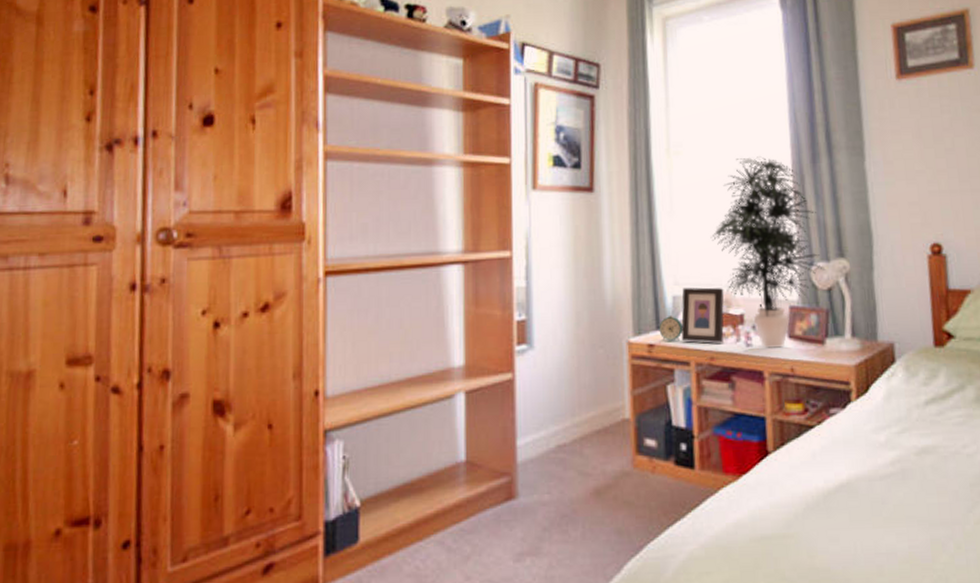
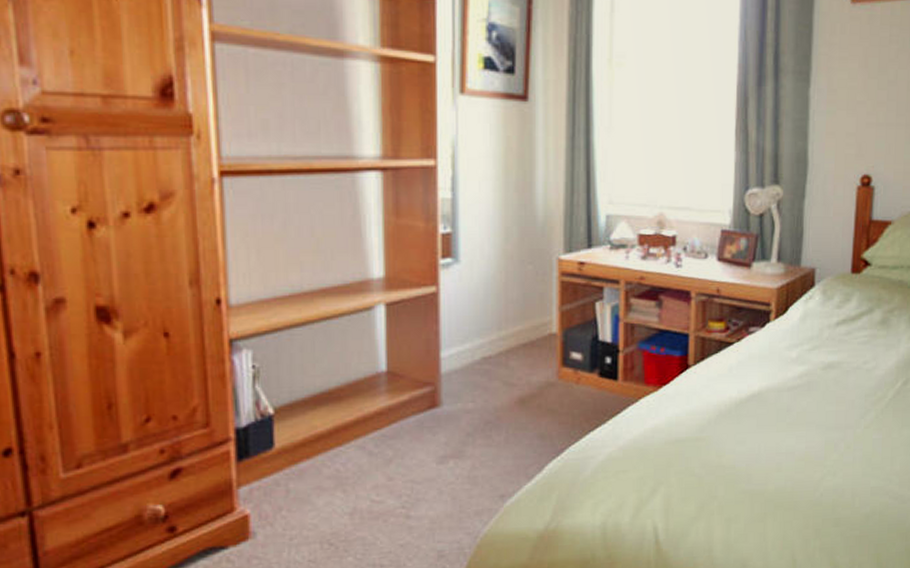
alarm clock: present [659,316,683,341] -> none [590,235,615,259]
picture frame: present [681,287,724,343] -> none [612,207,658,263]
plant: present [710,156,826,348] -> none [648,75,760,270]

